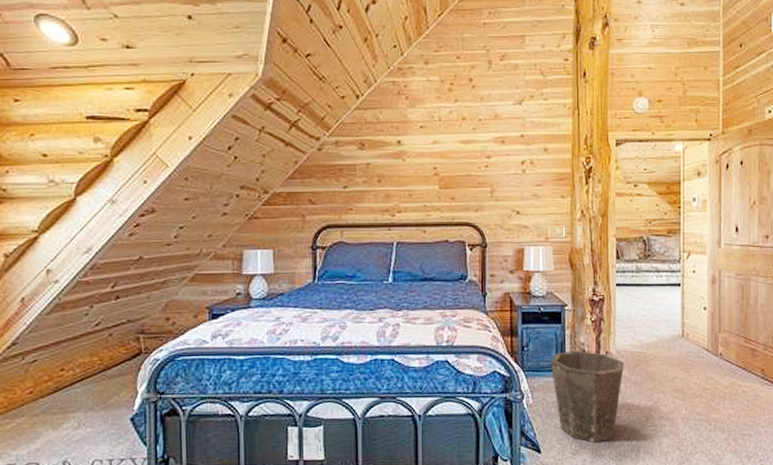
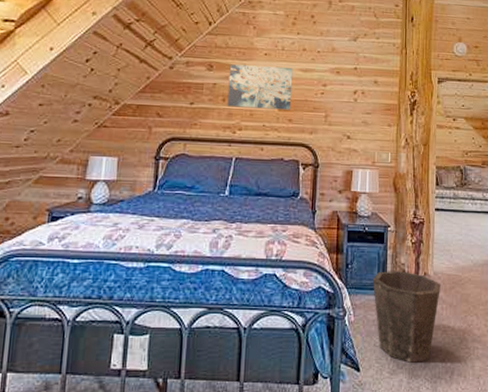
wall art: none [382,141,453,188] -> present [227,64,293,110]

